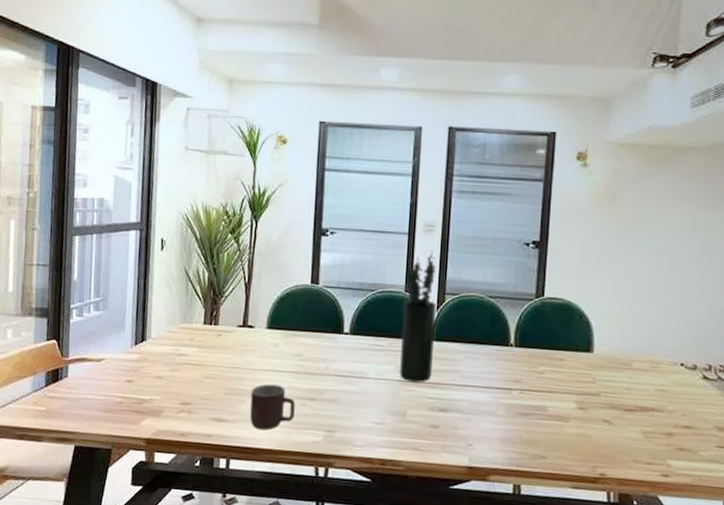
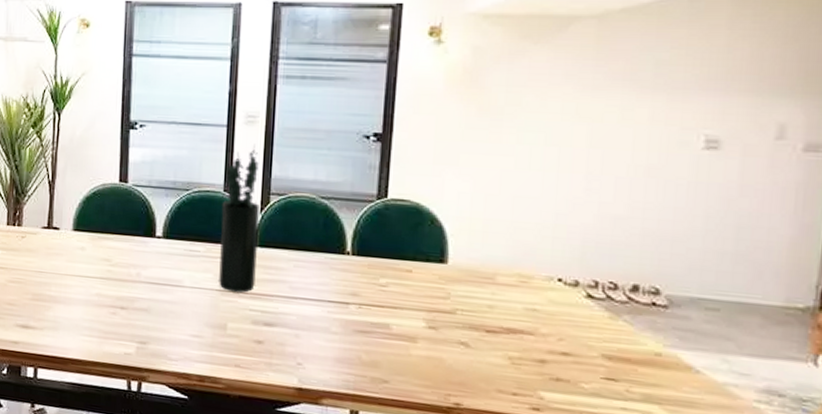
mug: present [249,384,295,431] -> none [57,290,105,340]

